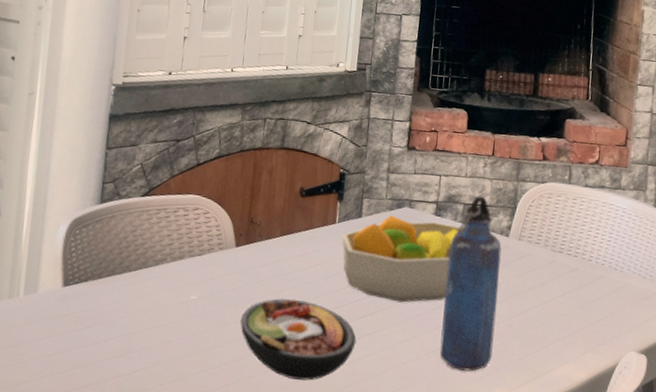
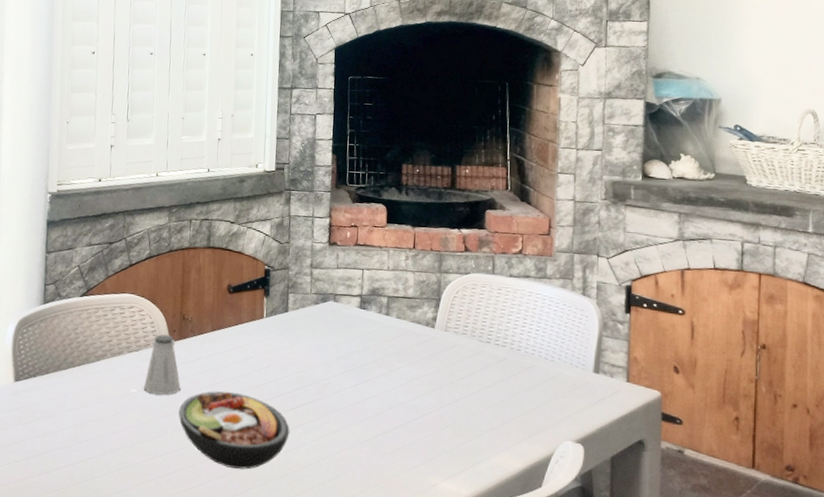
saltshaker: none [205,238,245,302] -> present [144,334,181,395]
fruit bowl: present [342,215,463,303] -> none [270,309,388,394]
water bottle: present [439,195,502,372] -> none [372,288,429,461]

